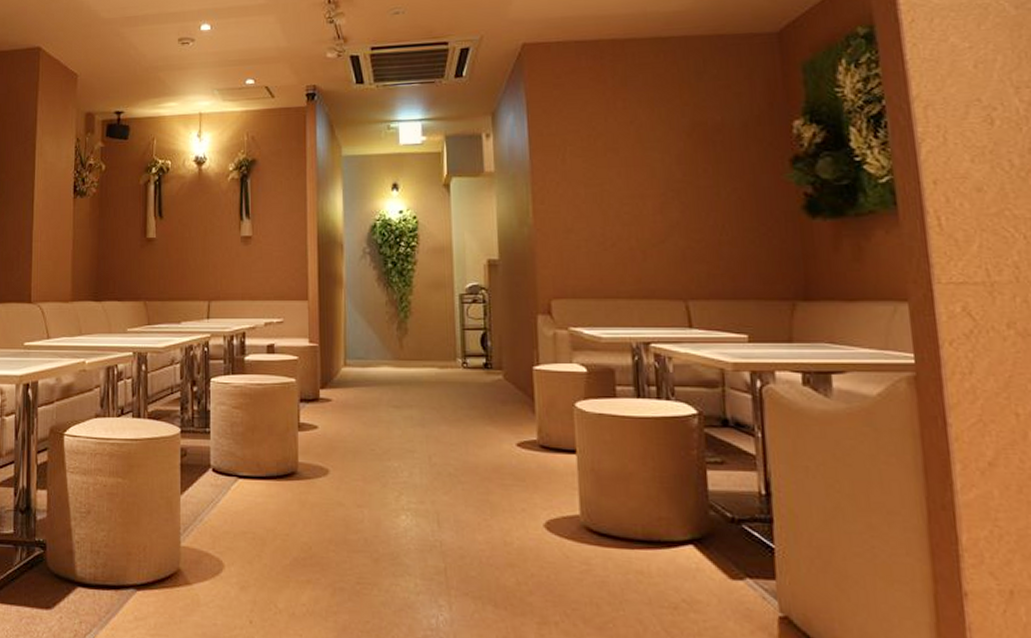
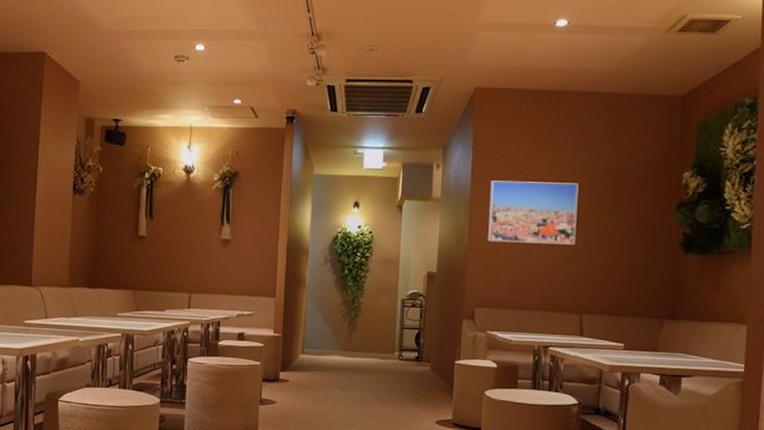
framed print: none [553,143,668,219] -> present [488,180,579,245]

